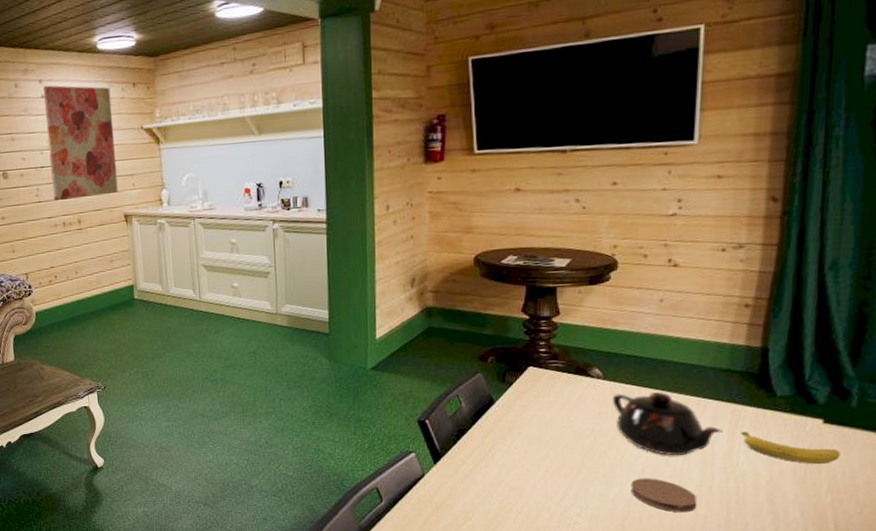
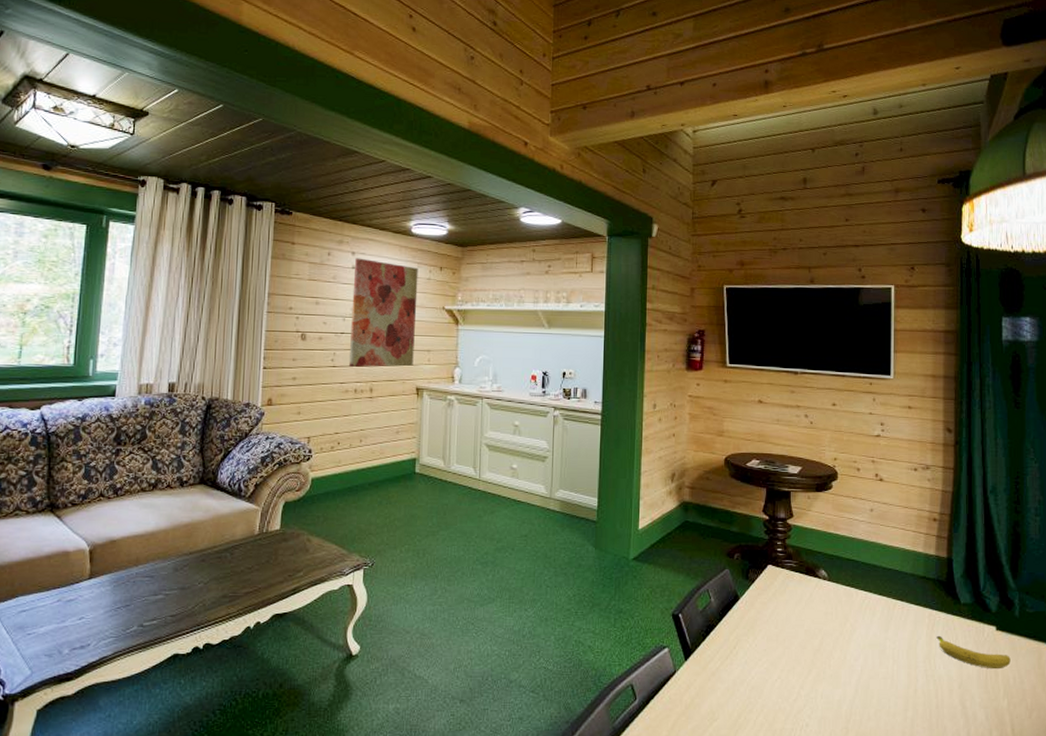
teapot: present [612,391,723,456] -> none [835,594,922,658]
coaster: present [630,478,698,513] -> none [852,679,906,715]

